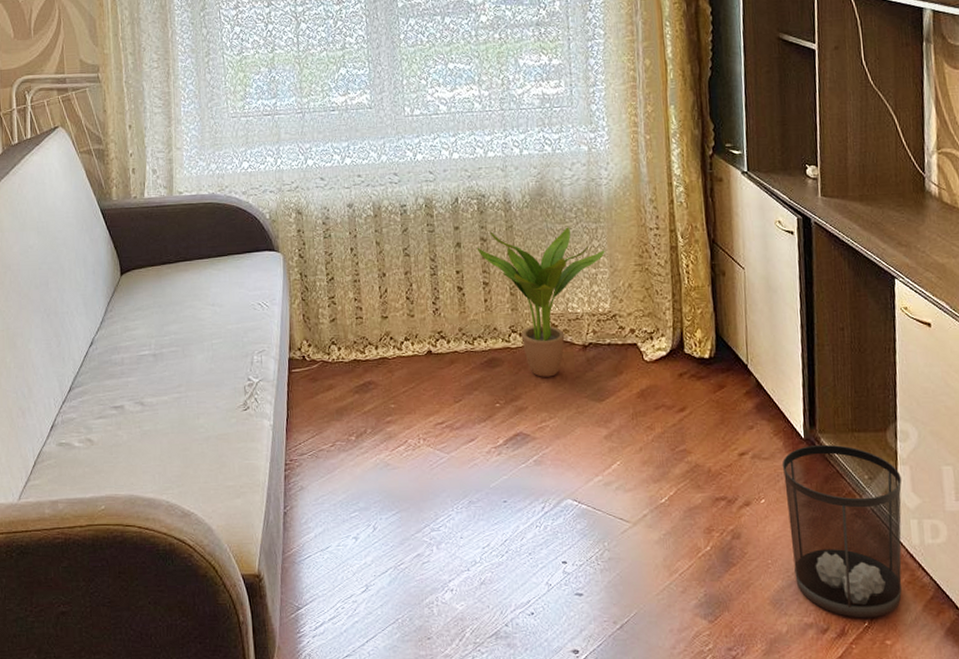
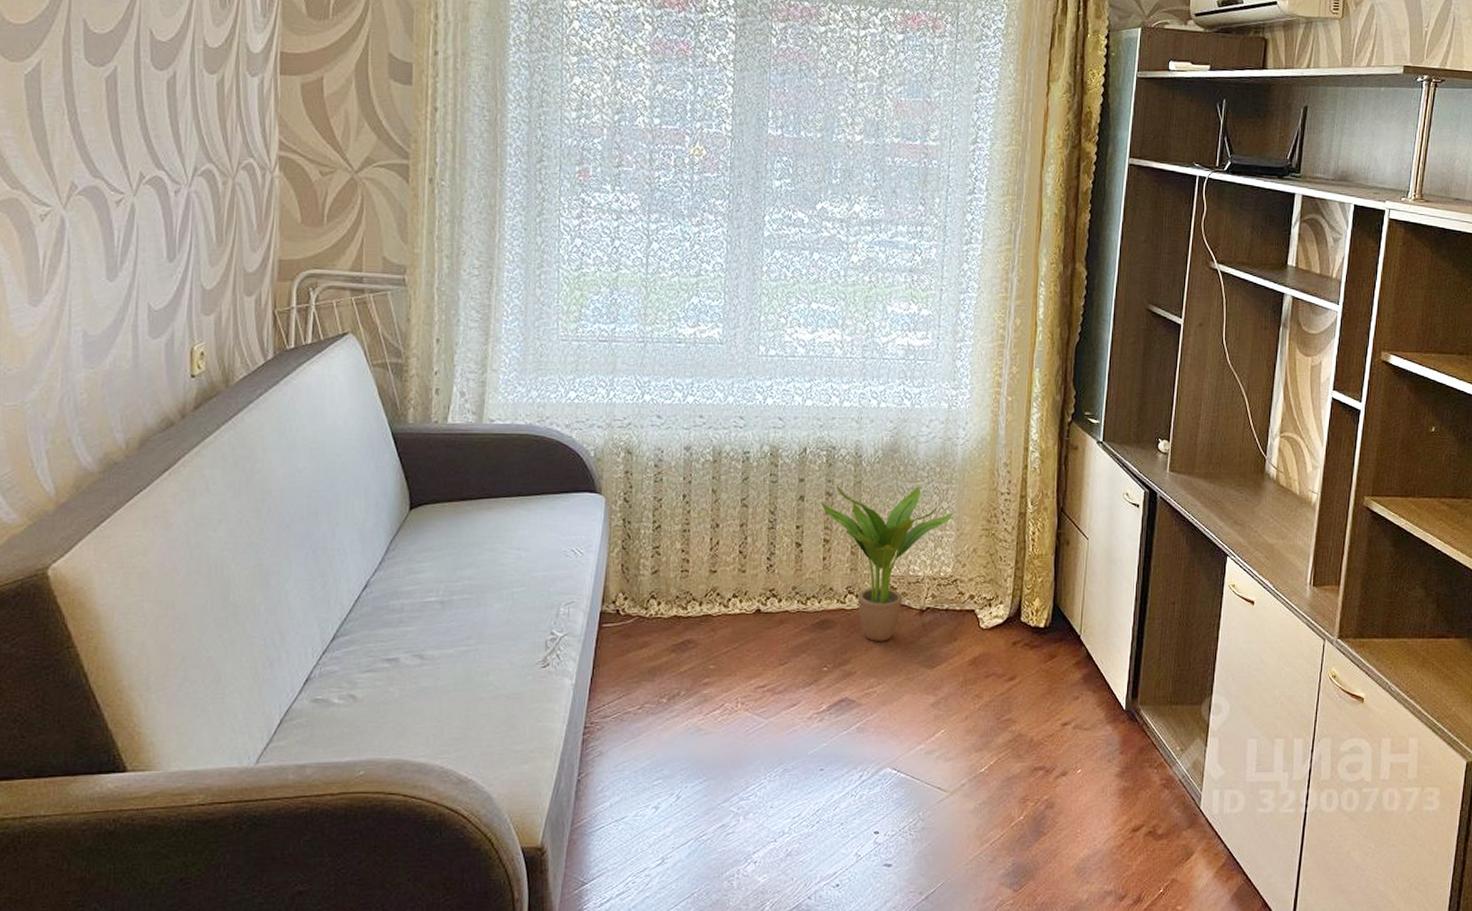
waste bin: present [782,444,902,618] -> none [1101,716,1211,885]

